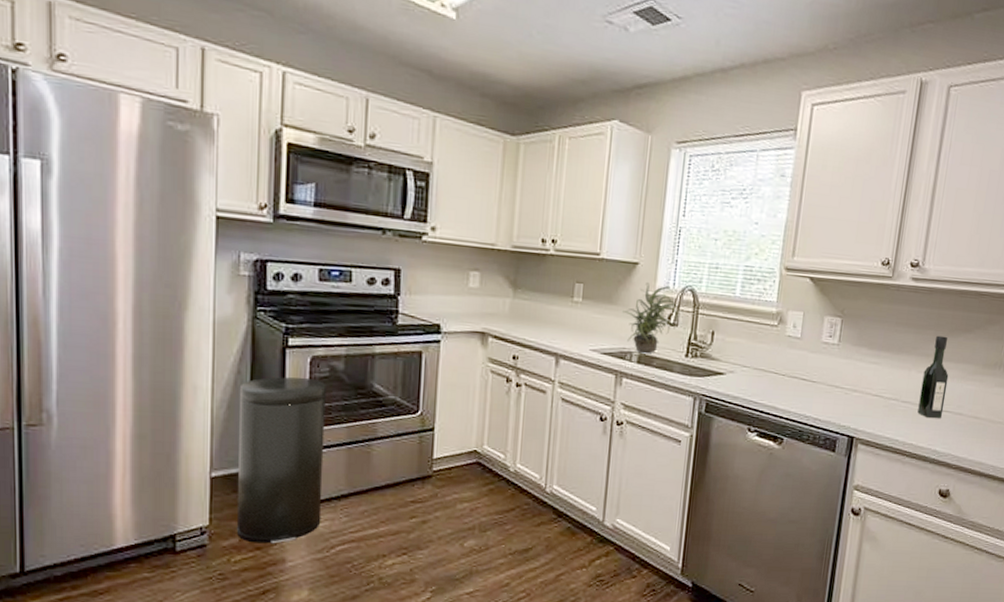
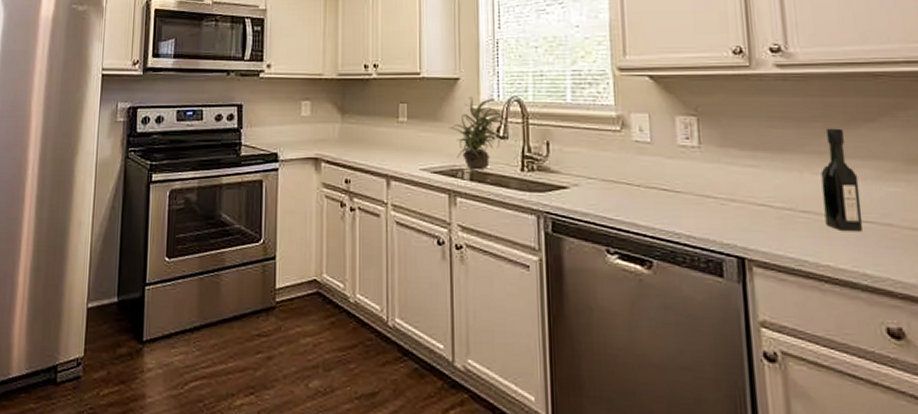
pedal bin: present [236,377,326,544] -> none [105,210,182,378]

